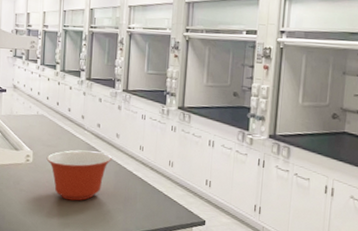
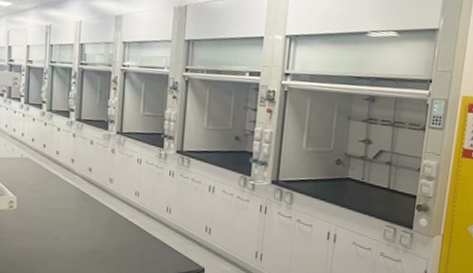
mixing bowl: present [46,150,112,201] -> none [32,195,105,250]

